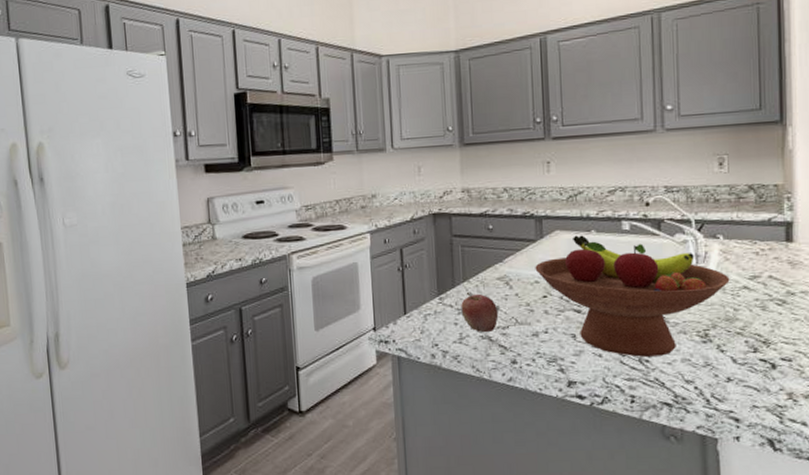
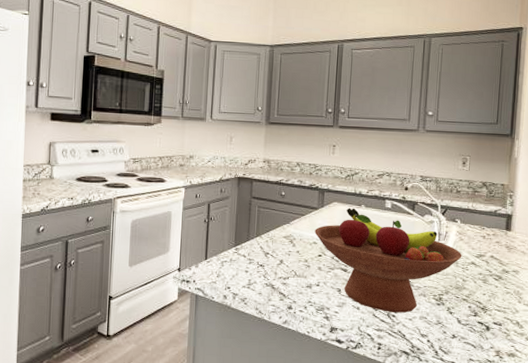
fruit: present [460,291,499,333] -> none [251,245,282,281]

